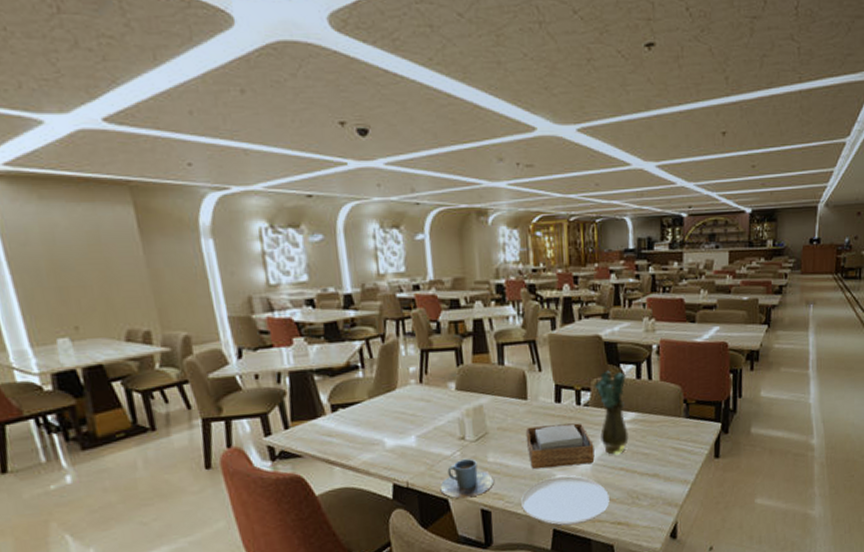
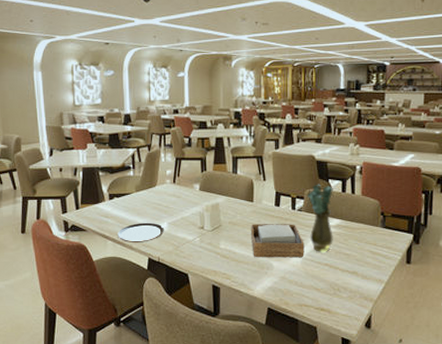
plate: none [347,437,413,467] -> present [117,222,165,242]
cup: present [440,459,493,499] -> none [182,244,223,275]
plate: present [521,476,610,526] -> none [244,266,315,307]

